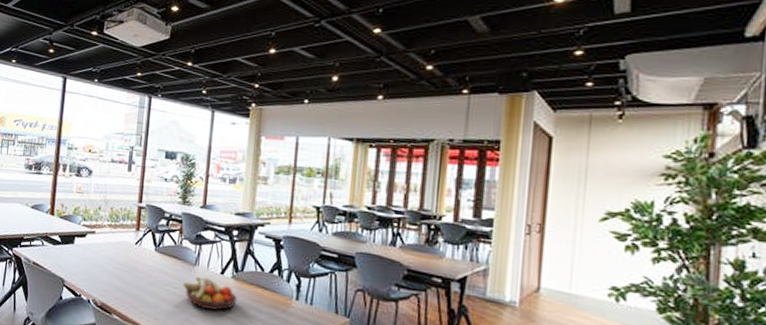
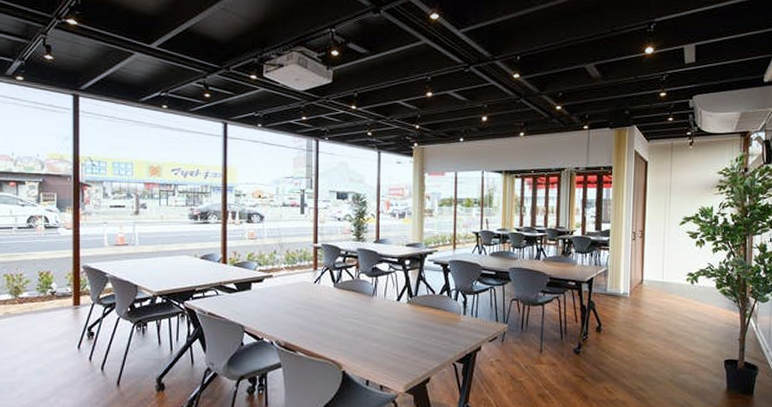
fruit bowl: present [183,276,237,311] -> none [363,306,413,334]

